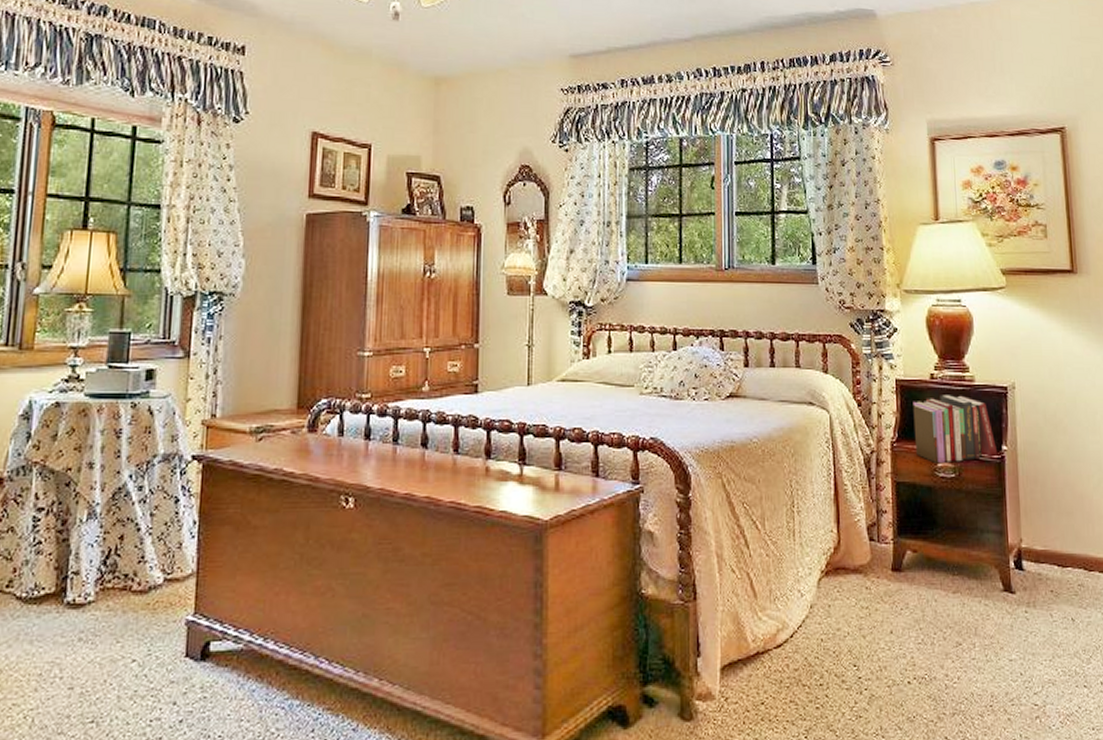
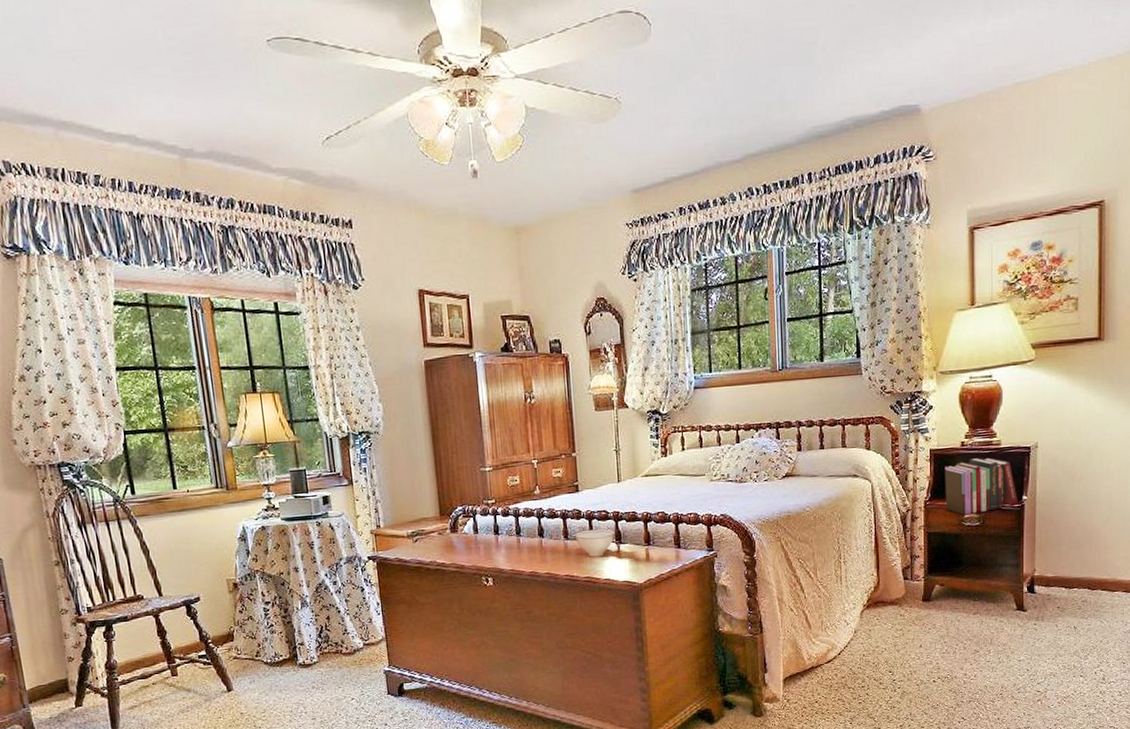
bowl: none [468,443,518,480] -> present [575,529,615,557]

